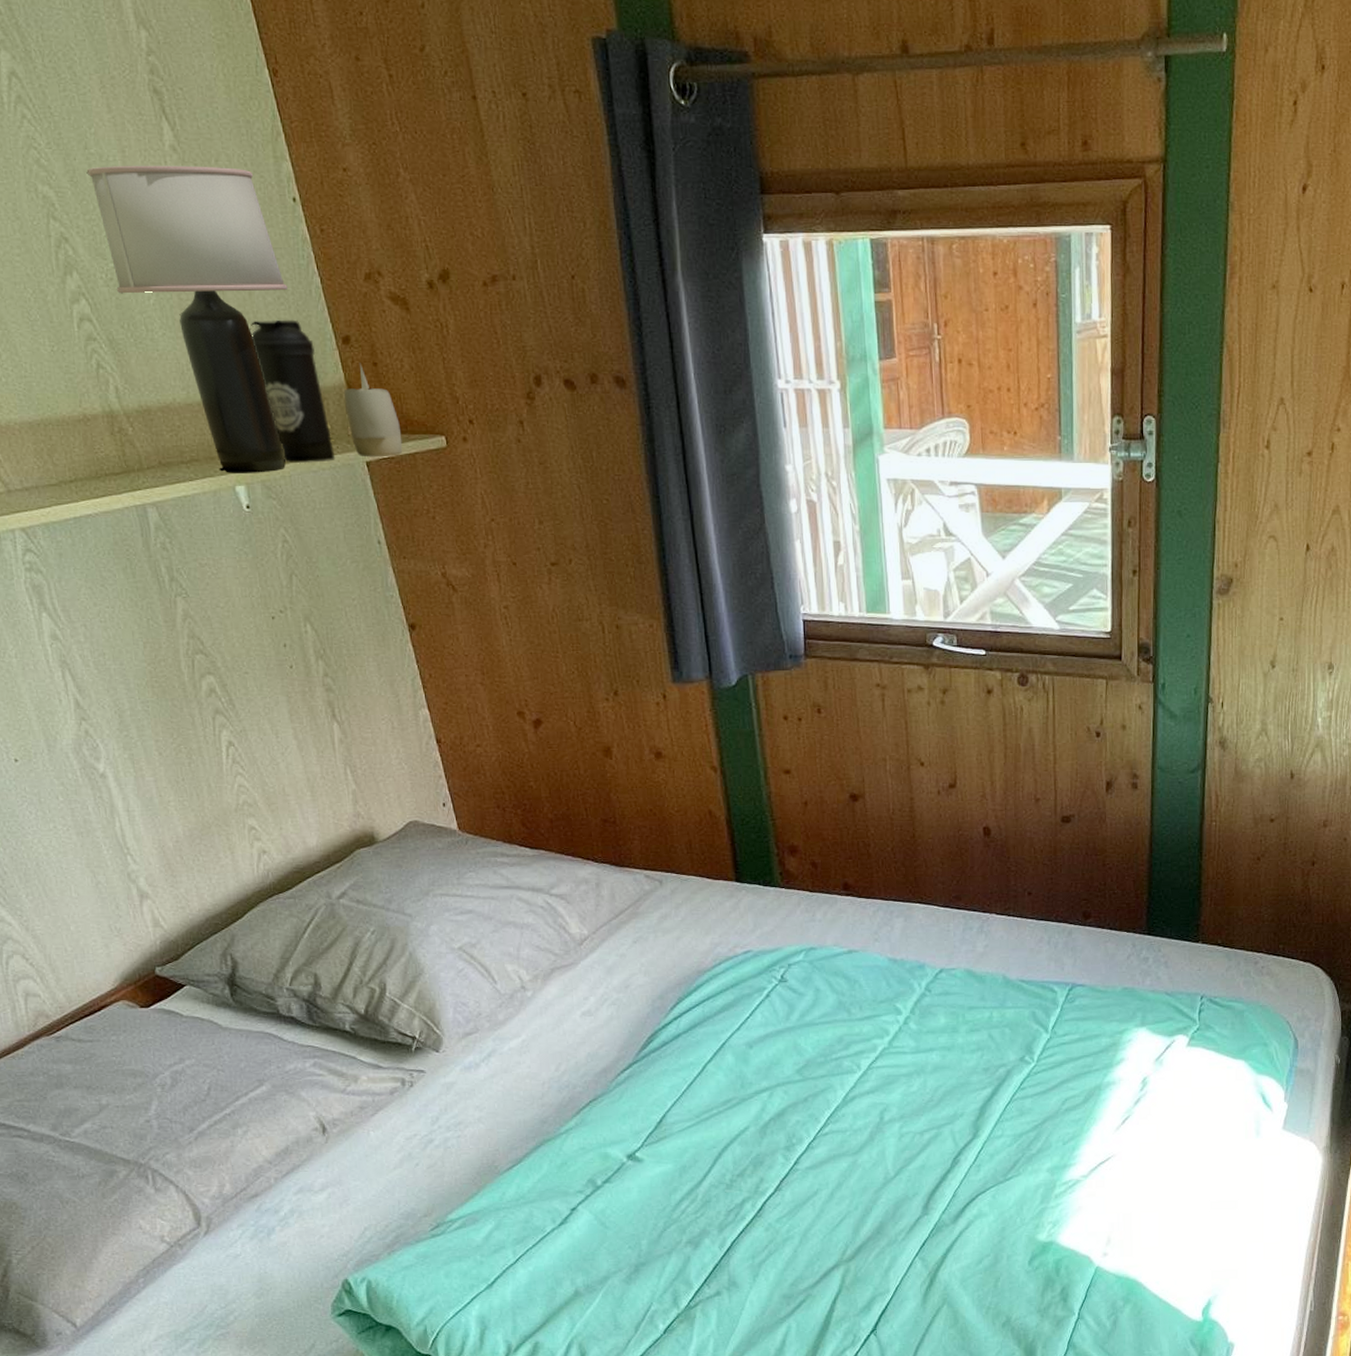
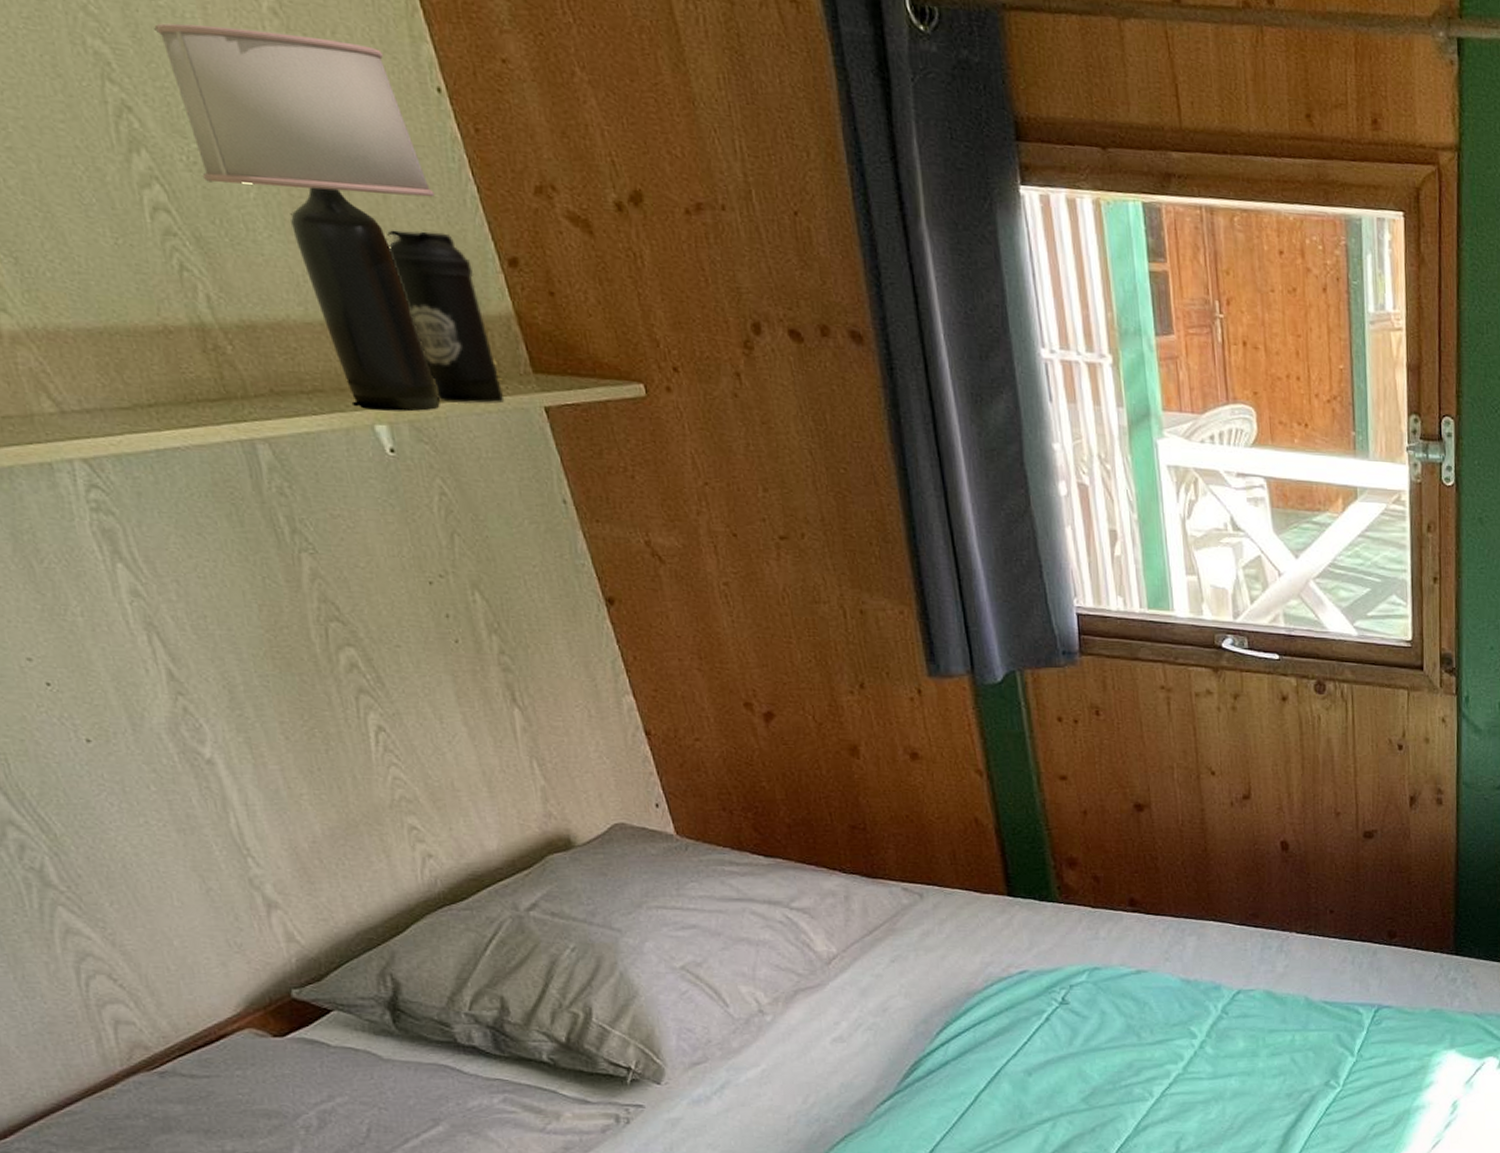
candle: present [343,363,403,458] -> none [511,290,591,403]

